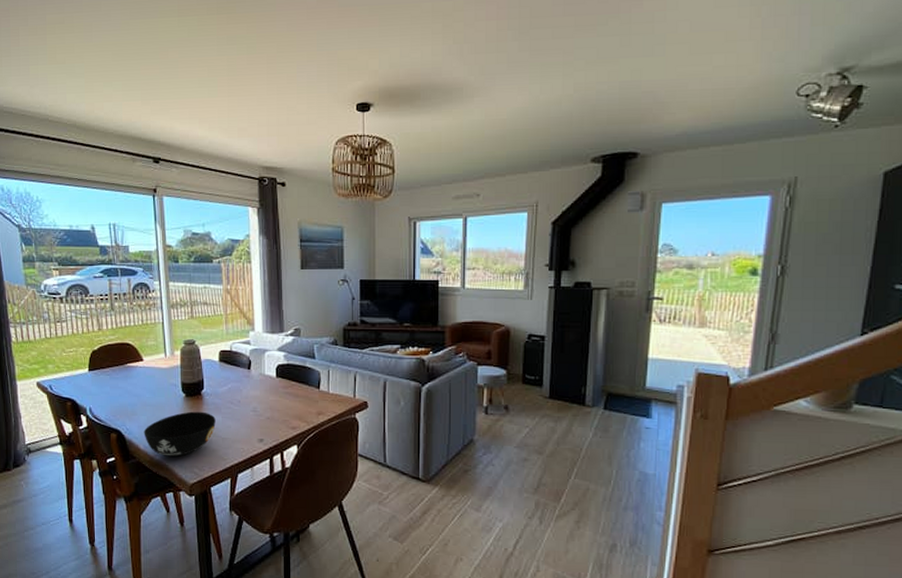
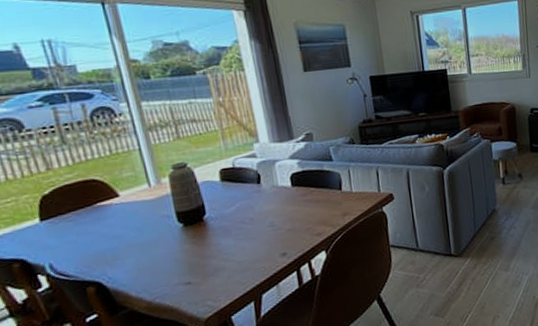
bowl: present [144,411,216,457] -> none [133,238,227,297]

